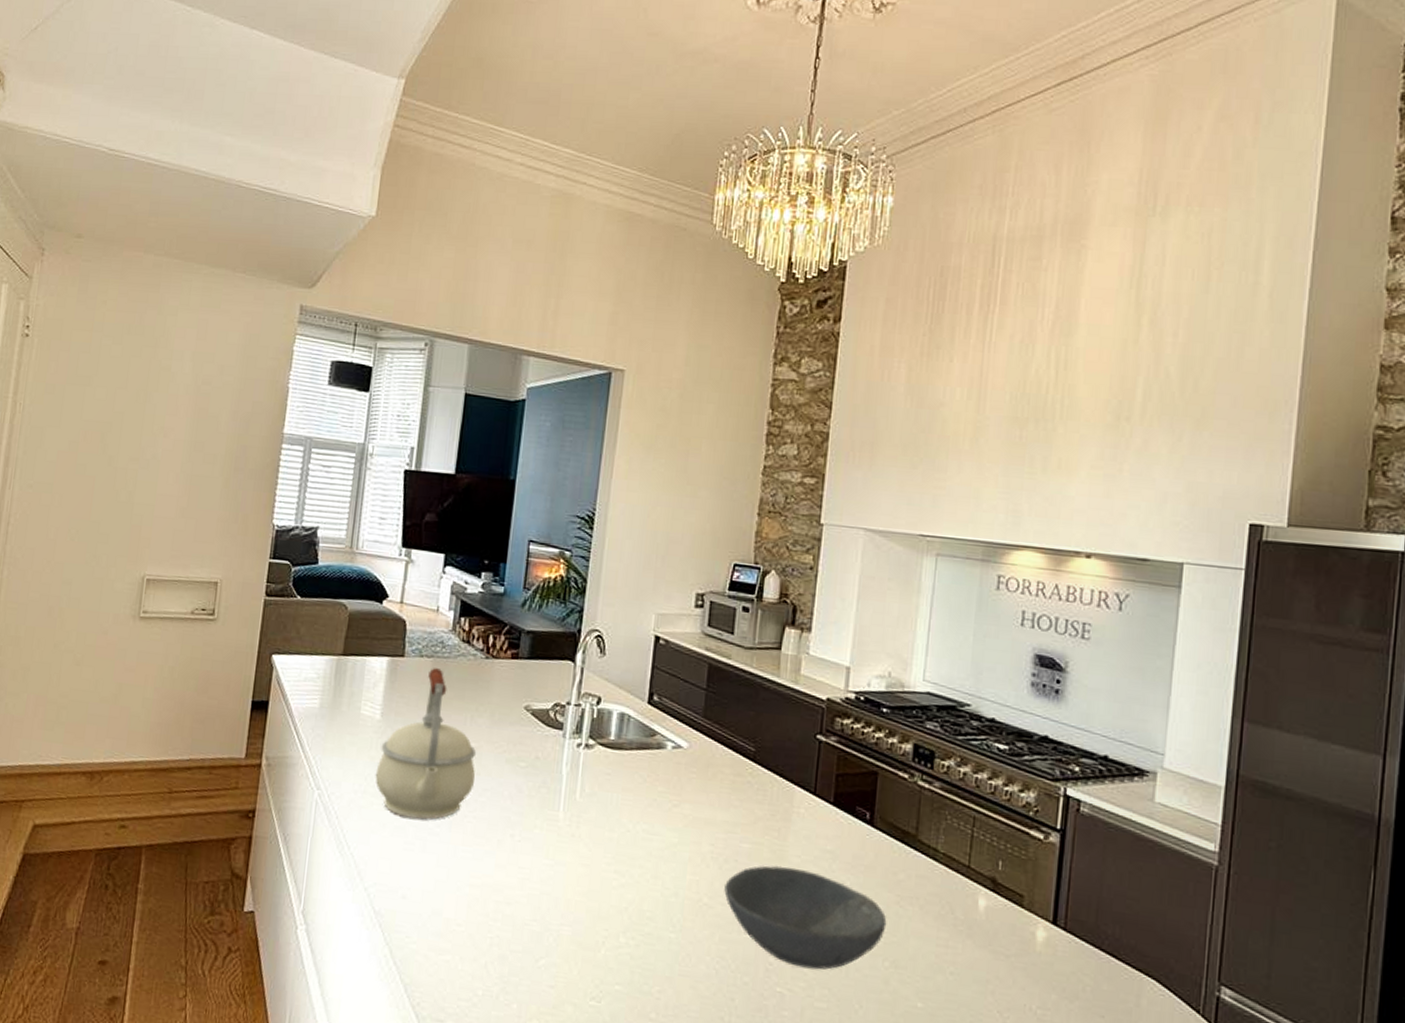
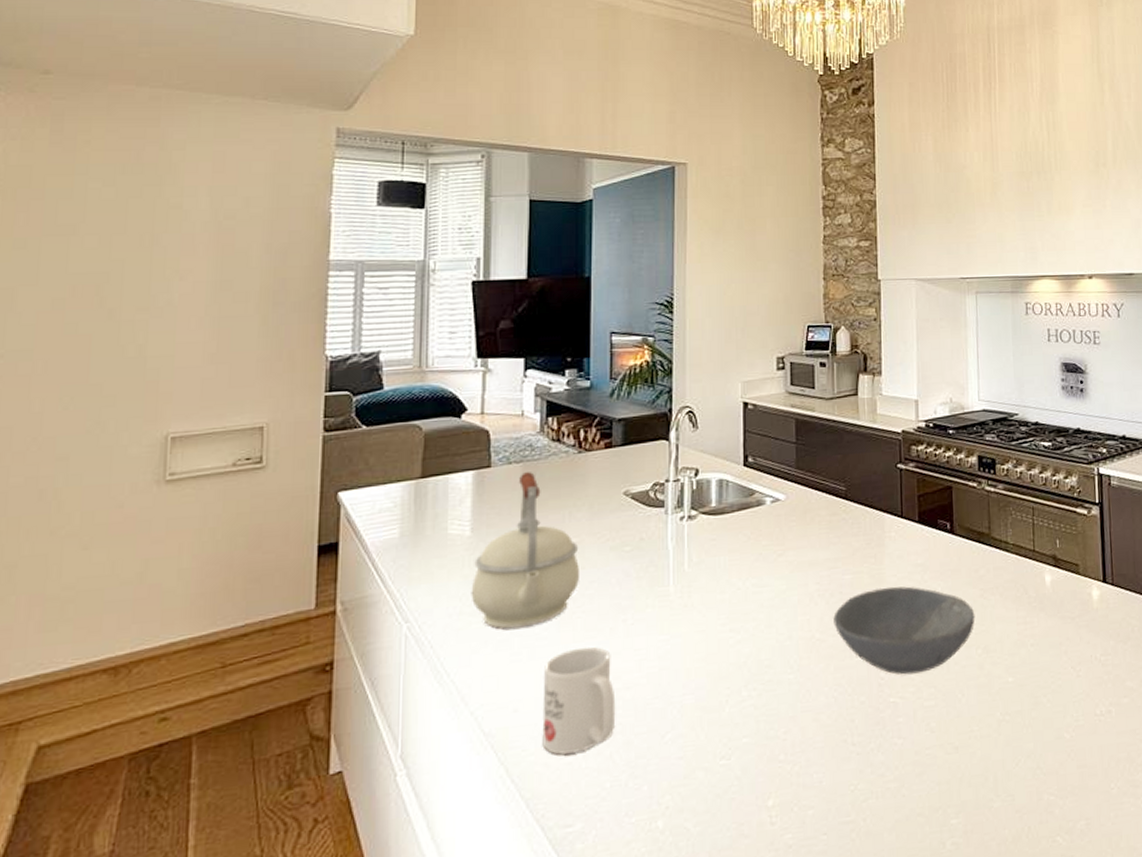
mug: none [424,851,496,954] -> present [542,647,616,755]

